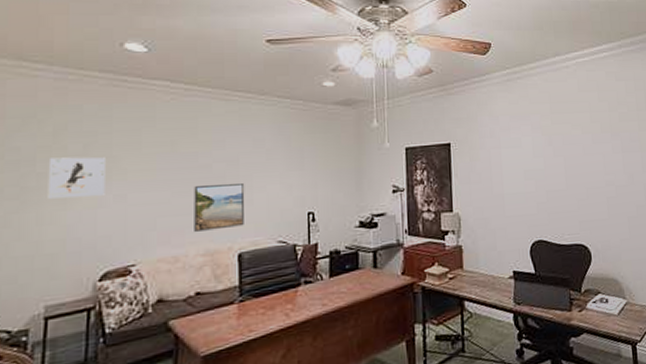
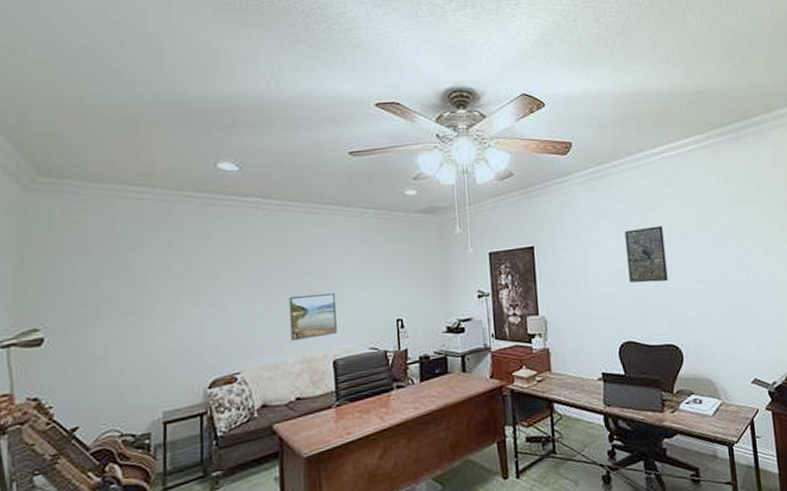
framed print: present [47,157,105,199] -> none [157,273,209,313]
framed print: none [539,128,579,183] -> present [624,226,668,283]

